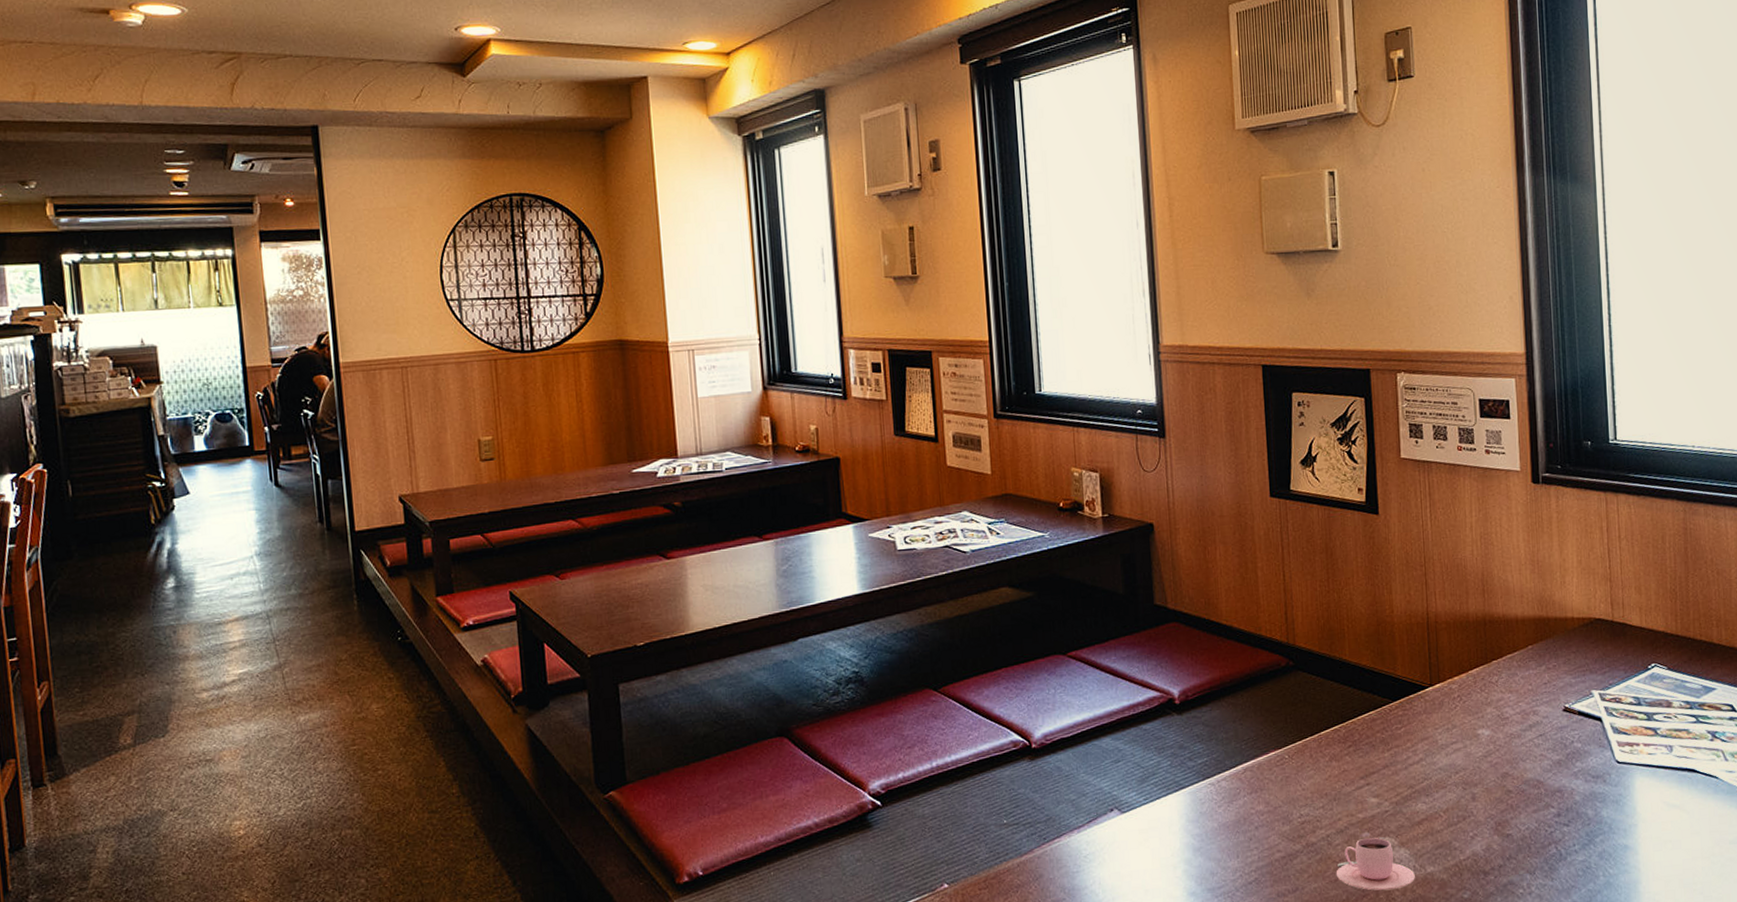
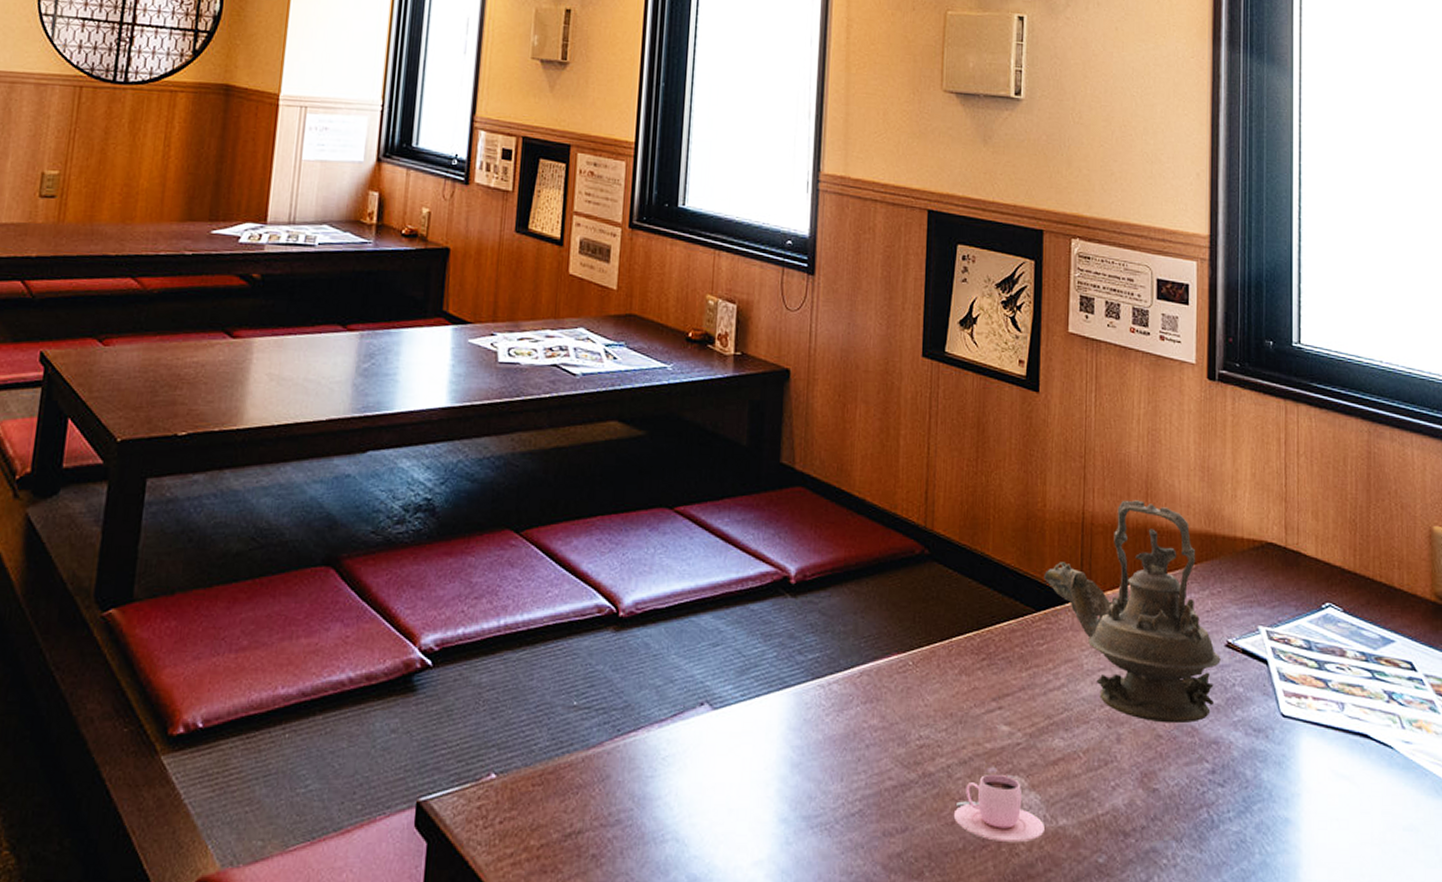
teapot: none [1397,596,1560,781] -> present [1044,500,1221,724]

